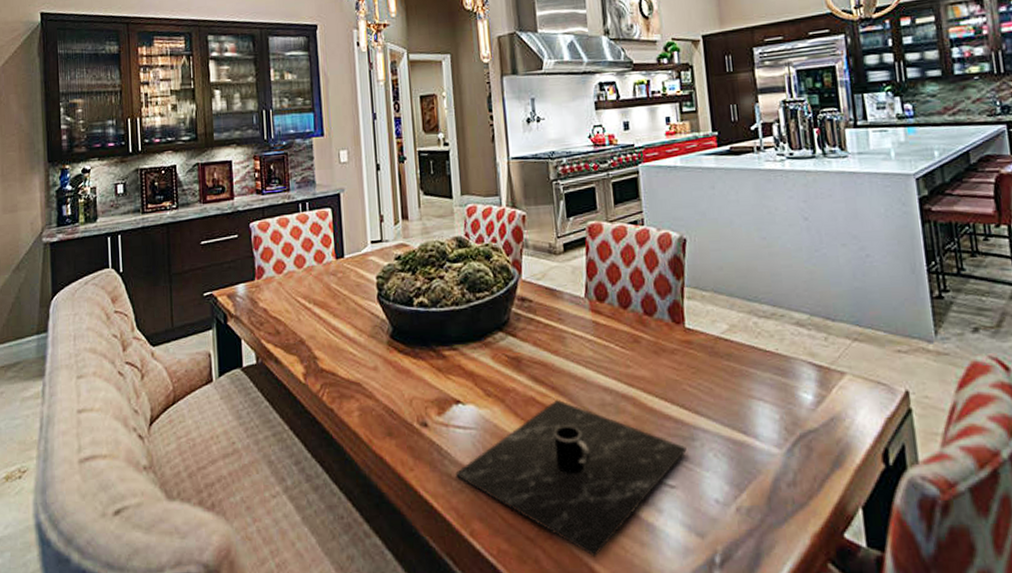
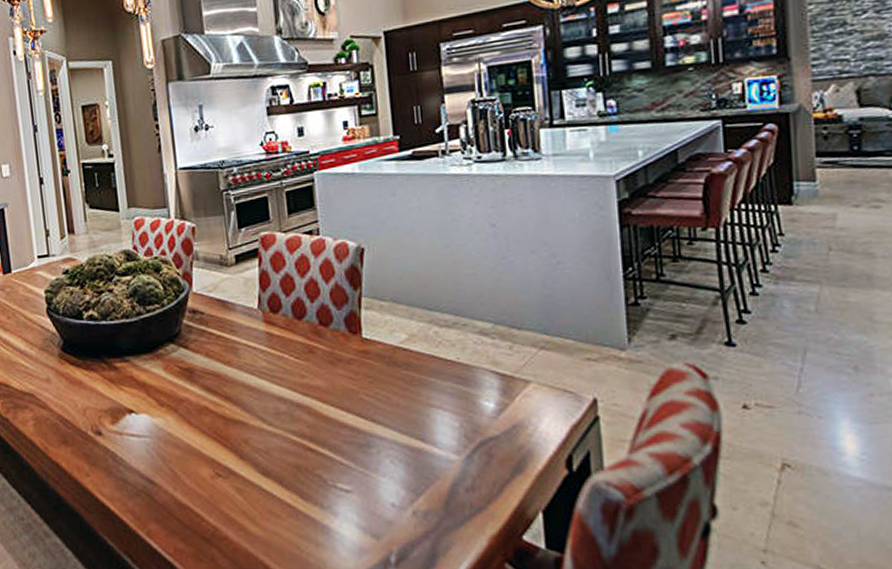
place setting: present [455,399,687,558] -> none [131,408,363,557]

